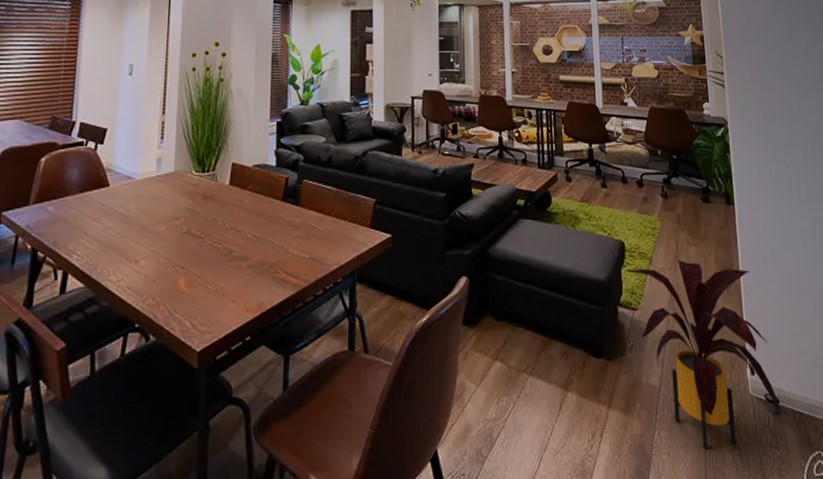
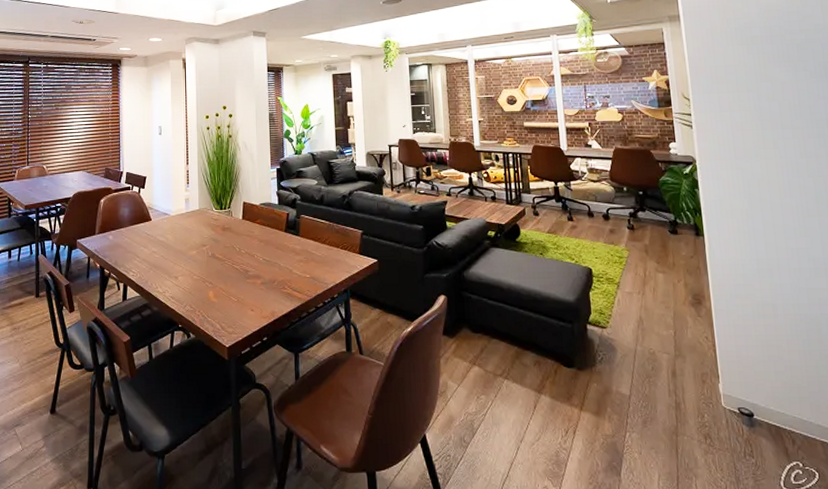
house plant: present [627,260,781,450] -> none [595,285,756,452]

